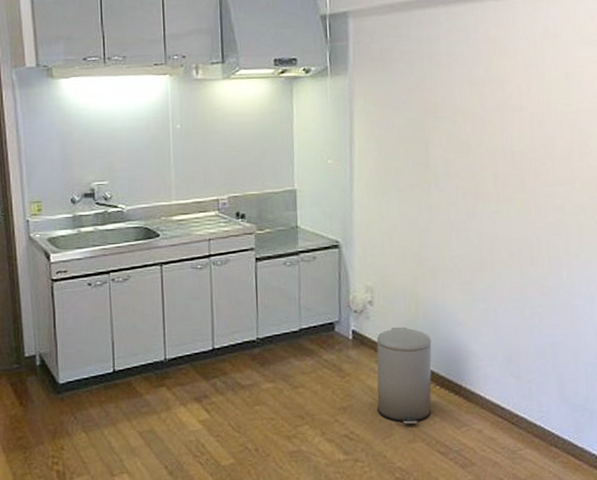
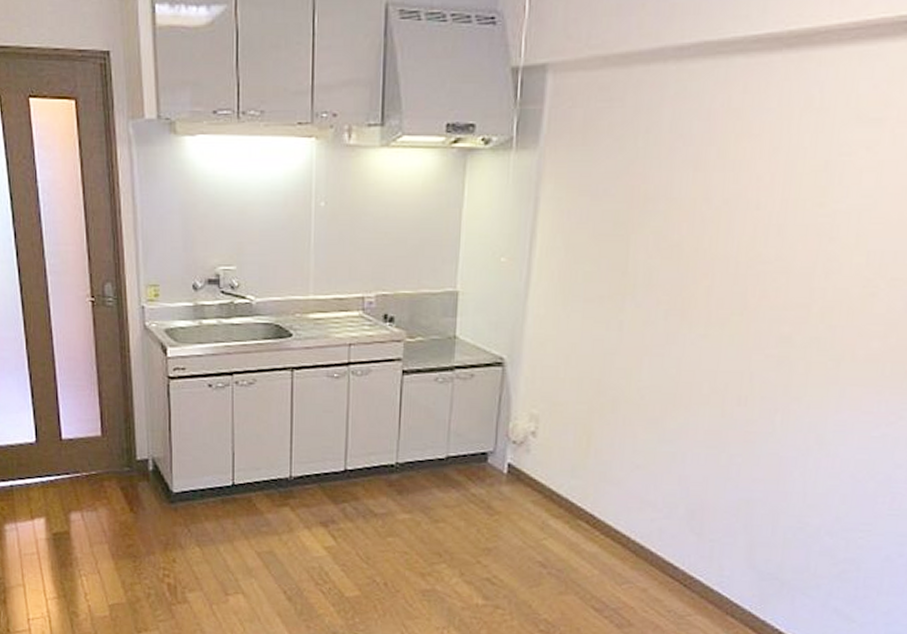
pedal bin: present [376,327,432,424] -> none [527,464,601,574]

